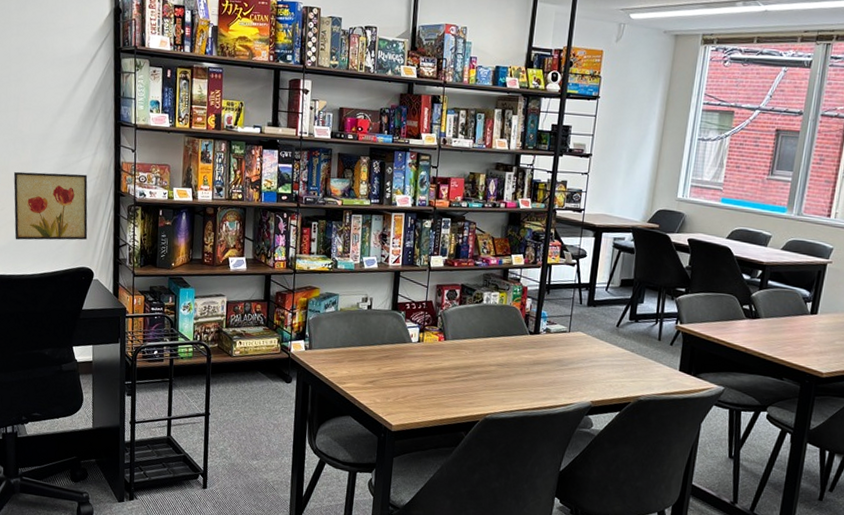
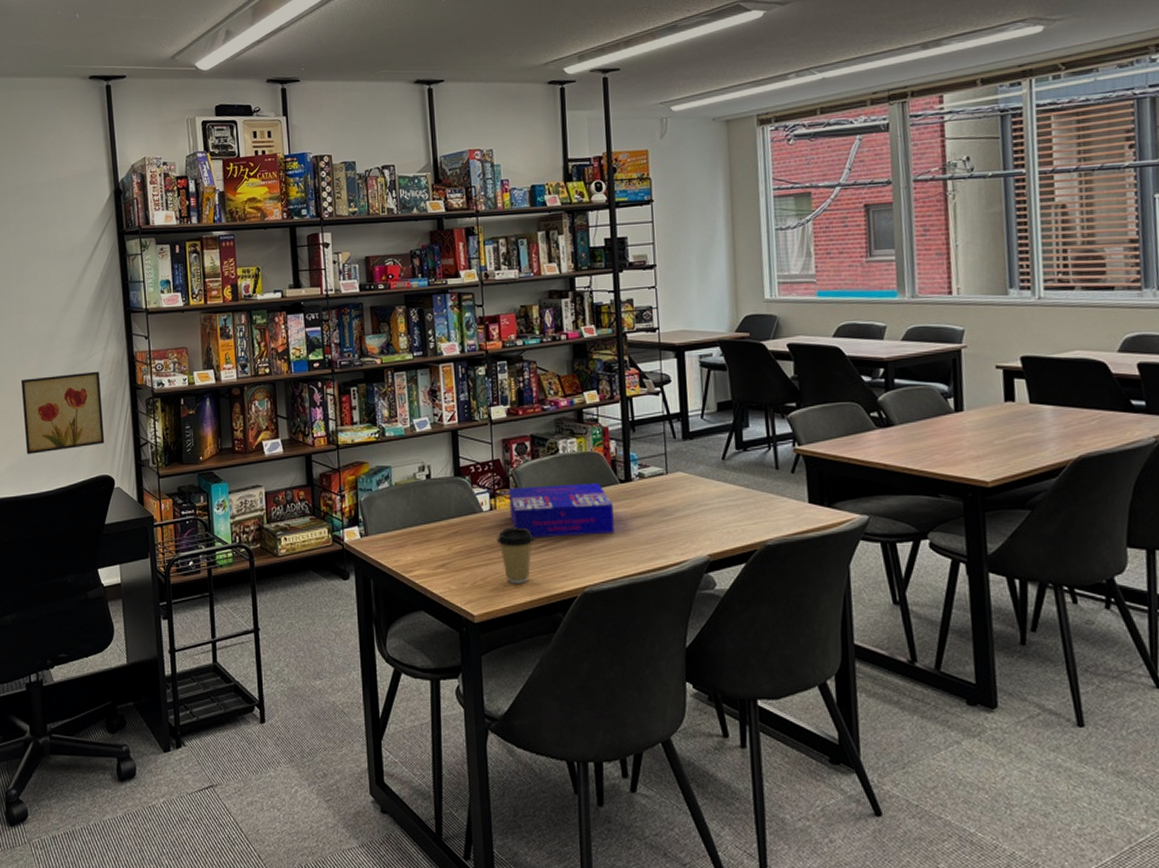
coffee cup: none [420,358,452,405] -> present [497,527,535,583]
board game: none [434,326,521,374] -> present [509,483,614,539]

